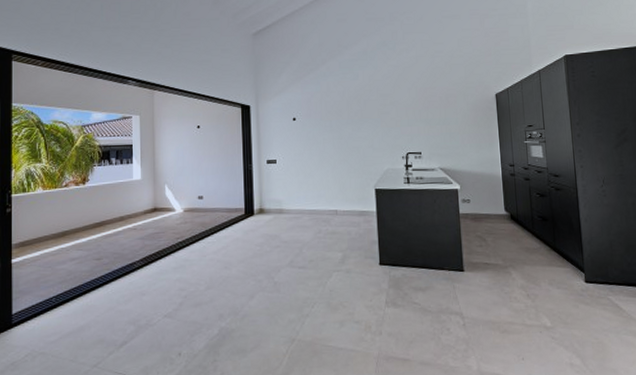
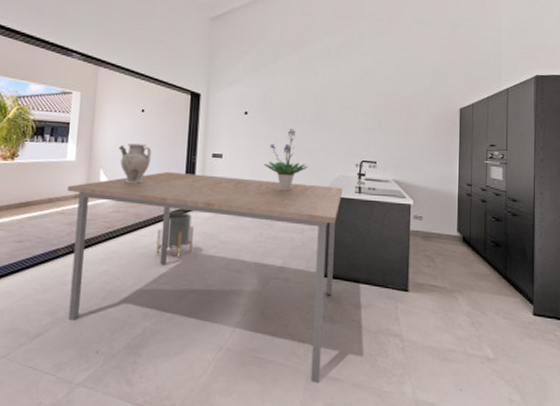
dining table: none [136,179,393,366] -> present [67,171,343,384]
ceramic jug: none [180,158,211,195] -> present [119,143,152,183]
planter: none [224,217,257,263] -> present [156,211,194,261]
potted plant: none [315,130,357,188] -> present [263,129,308,191]

